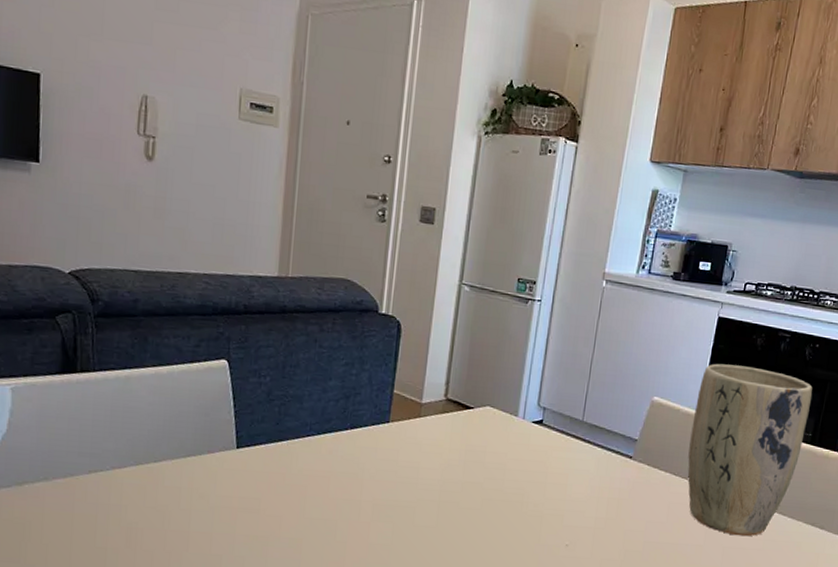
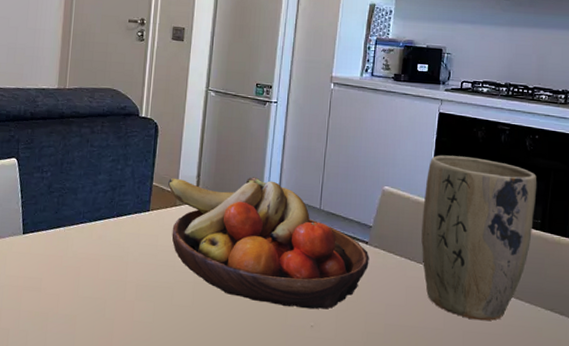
fruit bowl: none [412,384,633,528] -> present [168,177,369,310]

